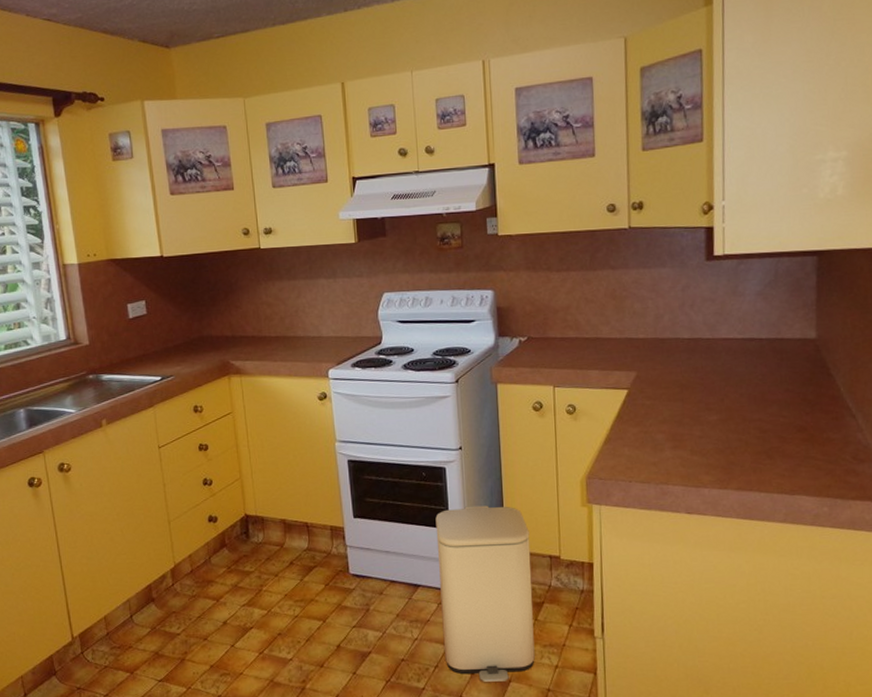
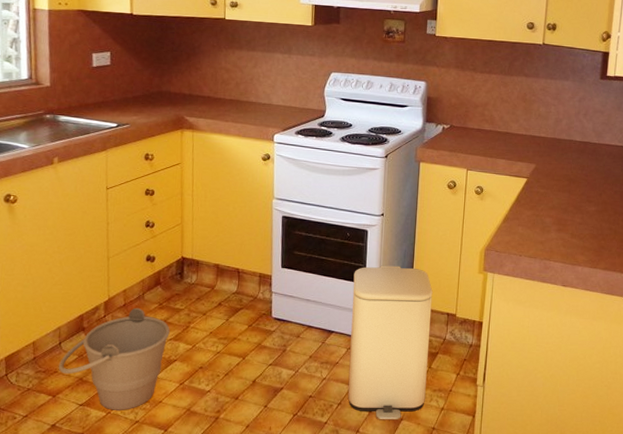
bucket: none [132,573,242,685] -> present [58,307,170,410]

